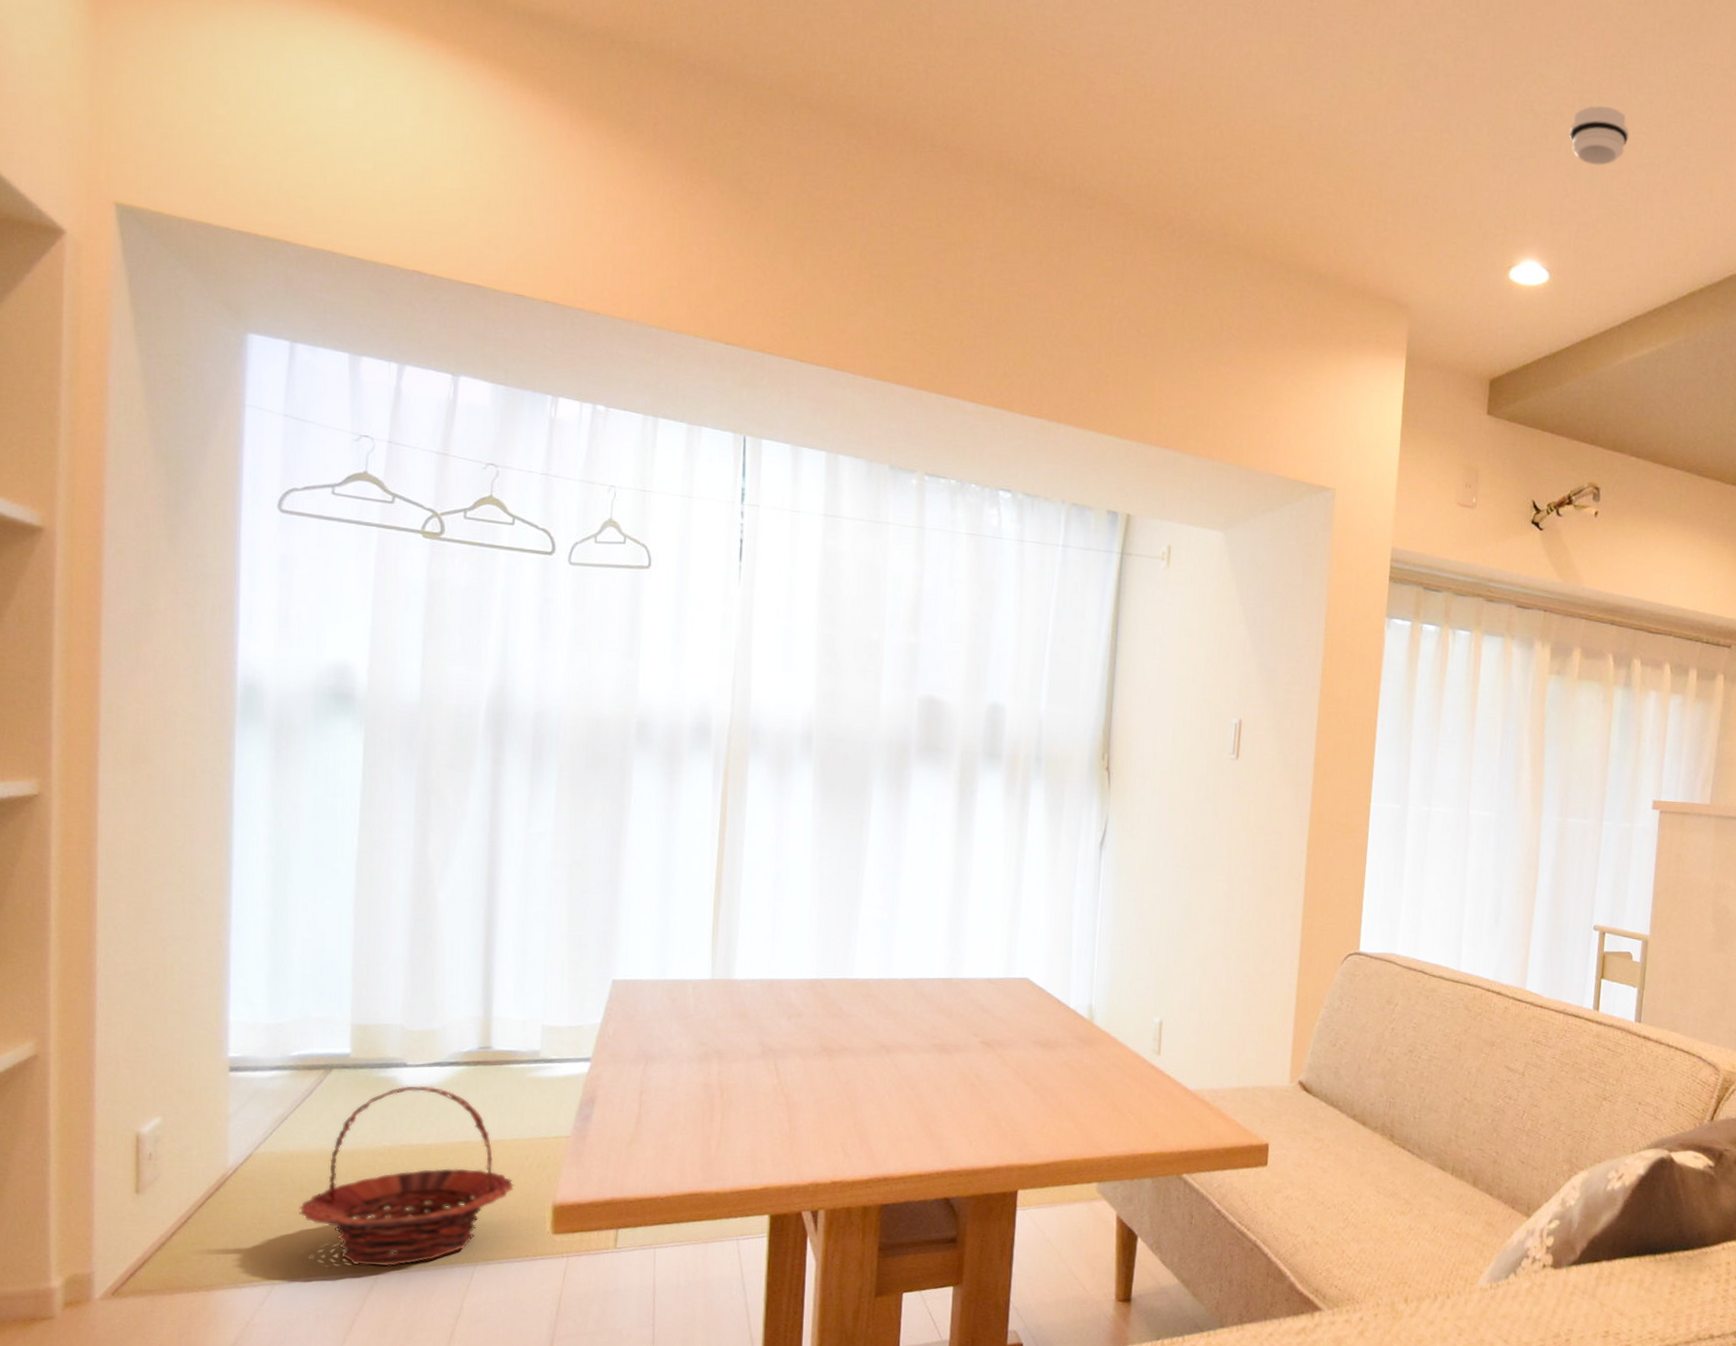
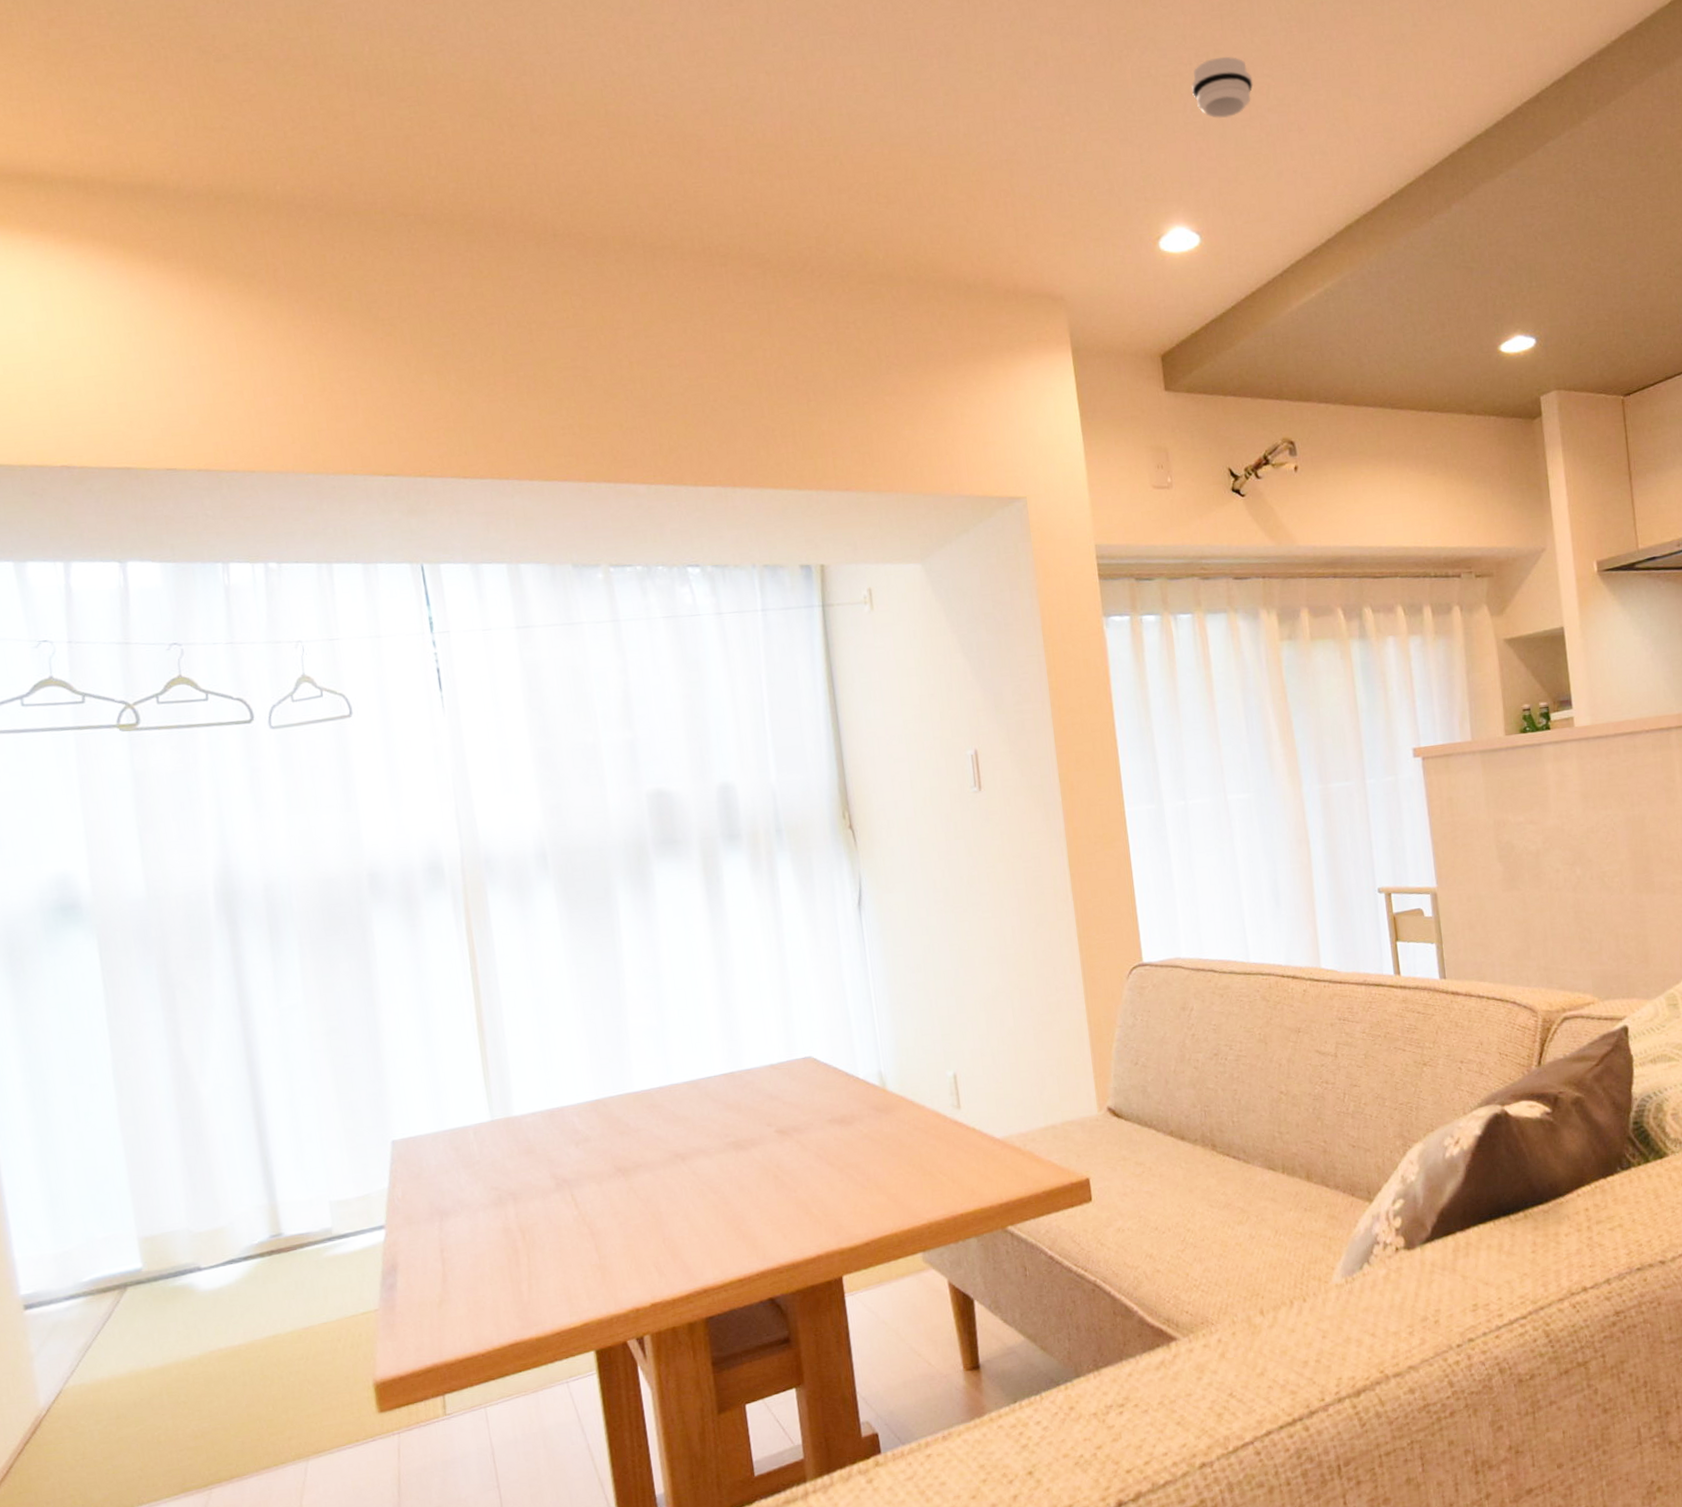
basket: present [299,1085,515,1267] -> none [119,1285,332,1483]

